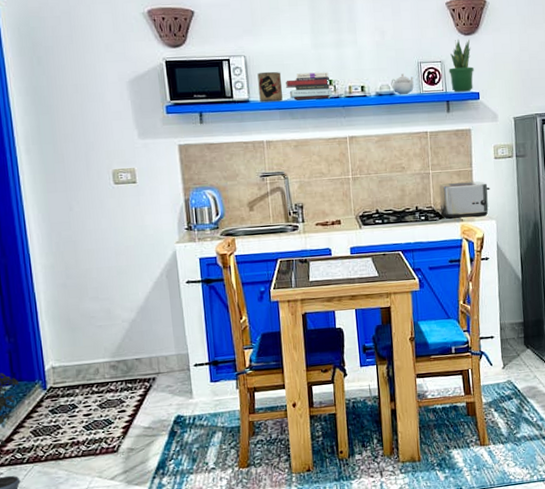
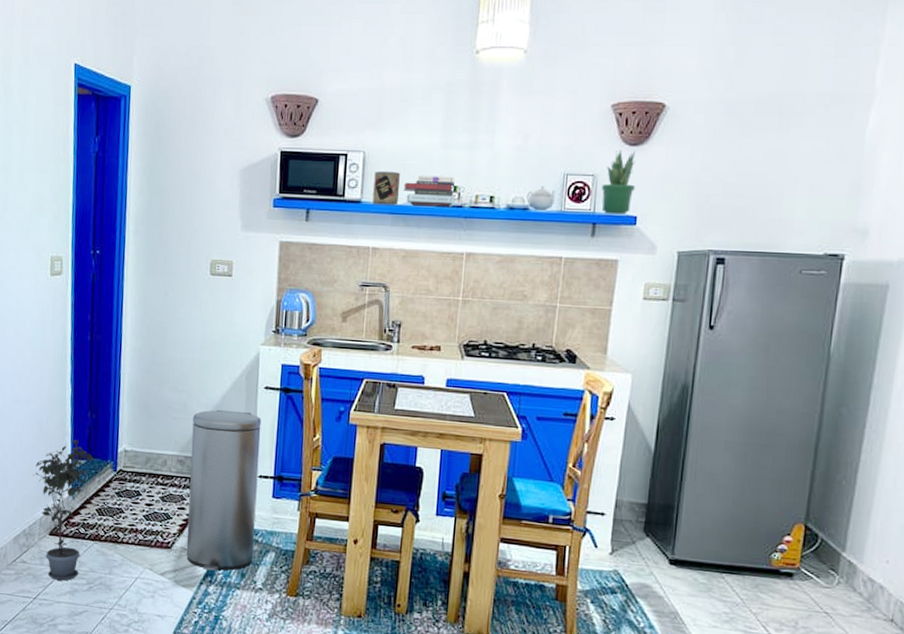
pedal bin: none [119,308,201,464] -> present [186,409,262,571]
toaster: present [439,181,490,219] -> none [562,320,631,367]

